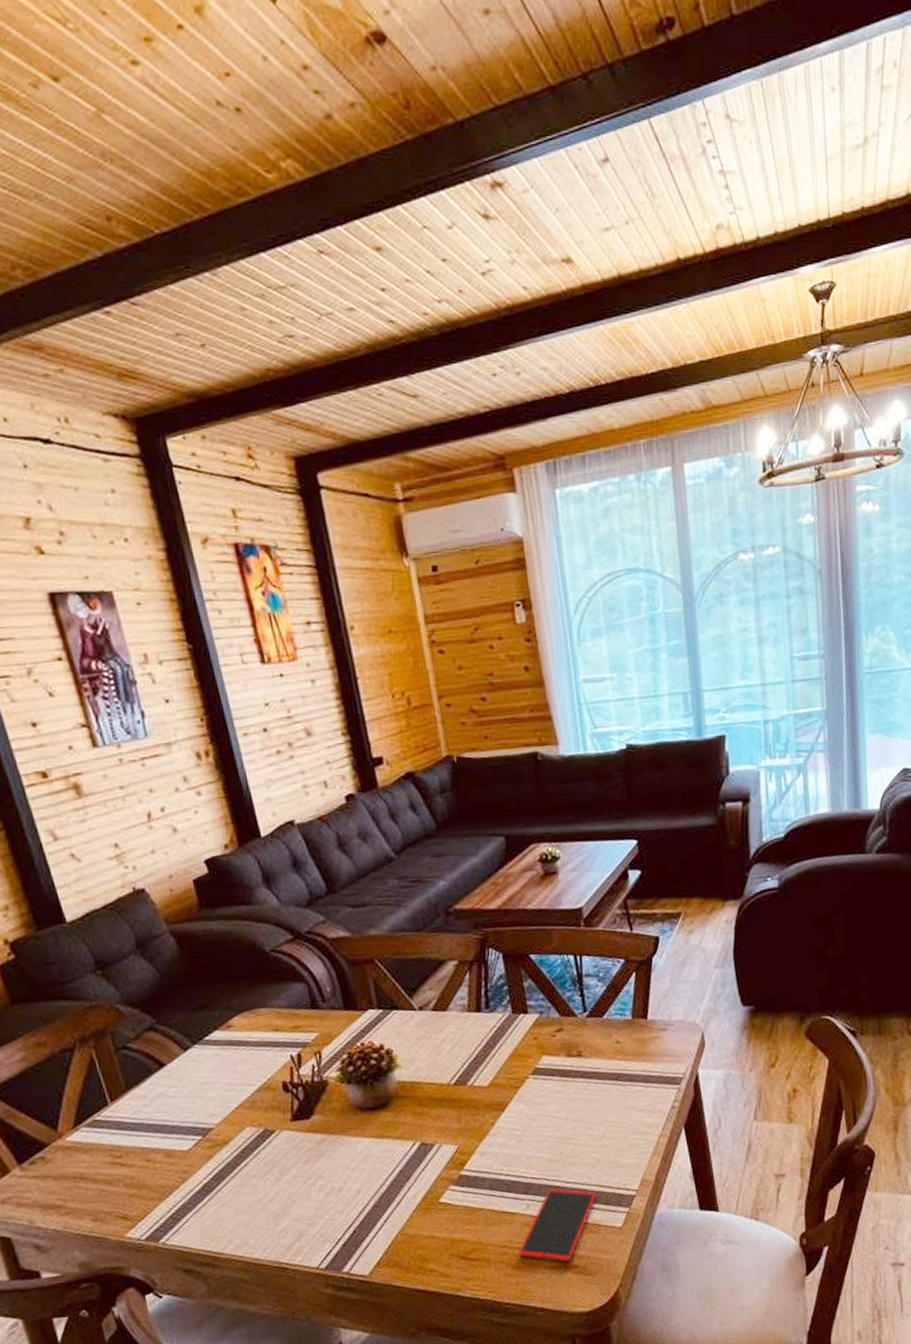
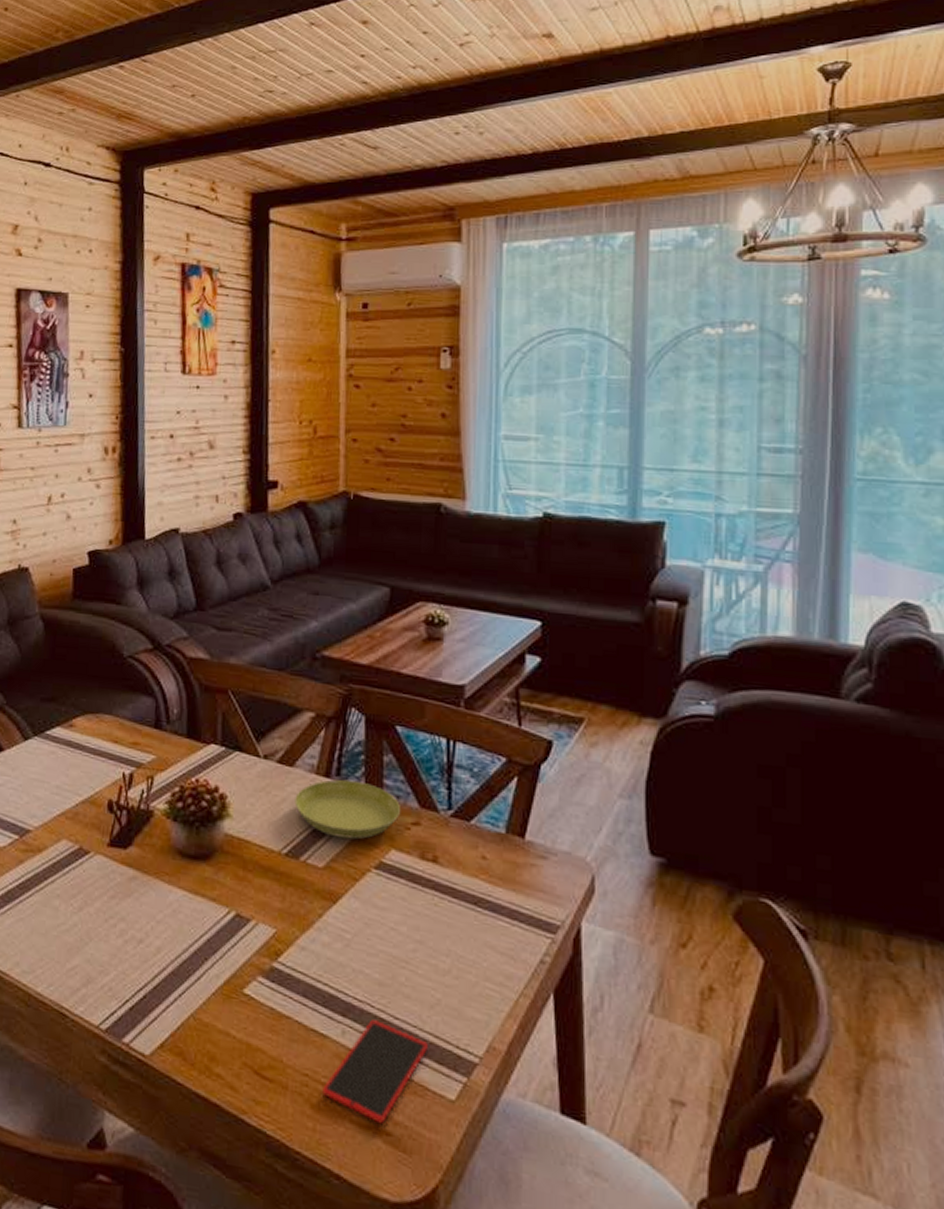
saucer: none [453,1008,545,1059] -> present [294,779,400,840]

